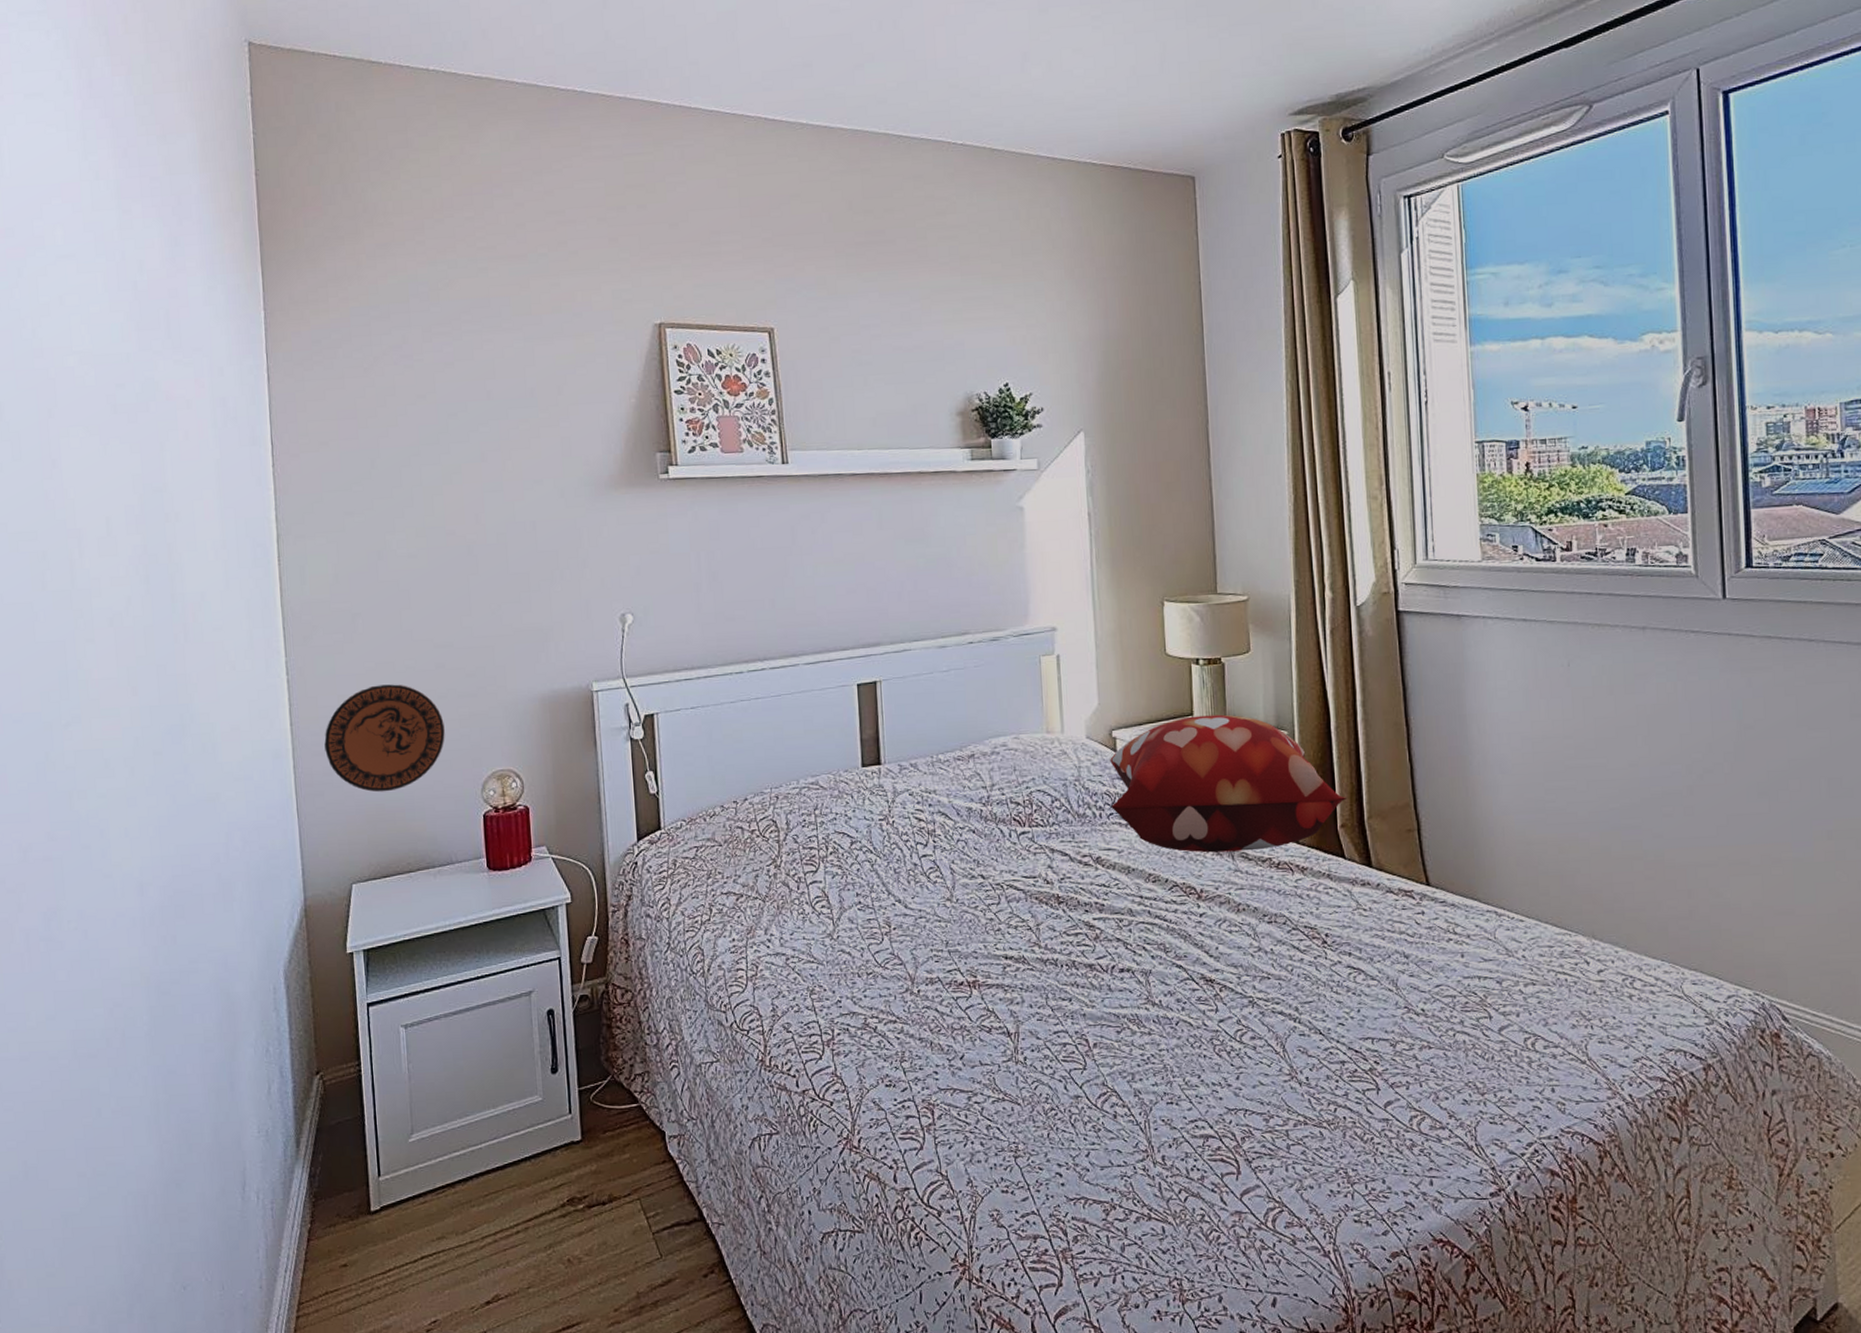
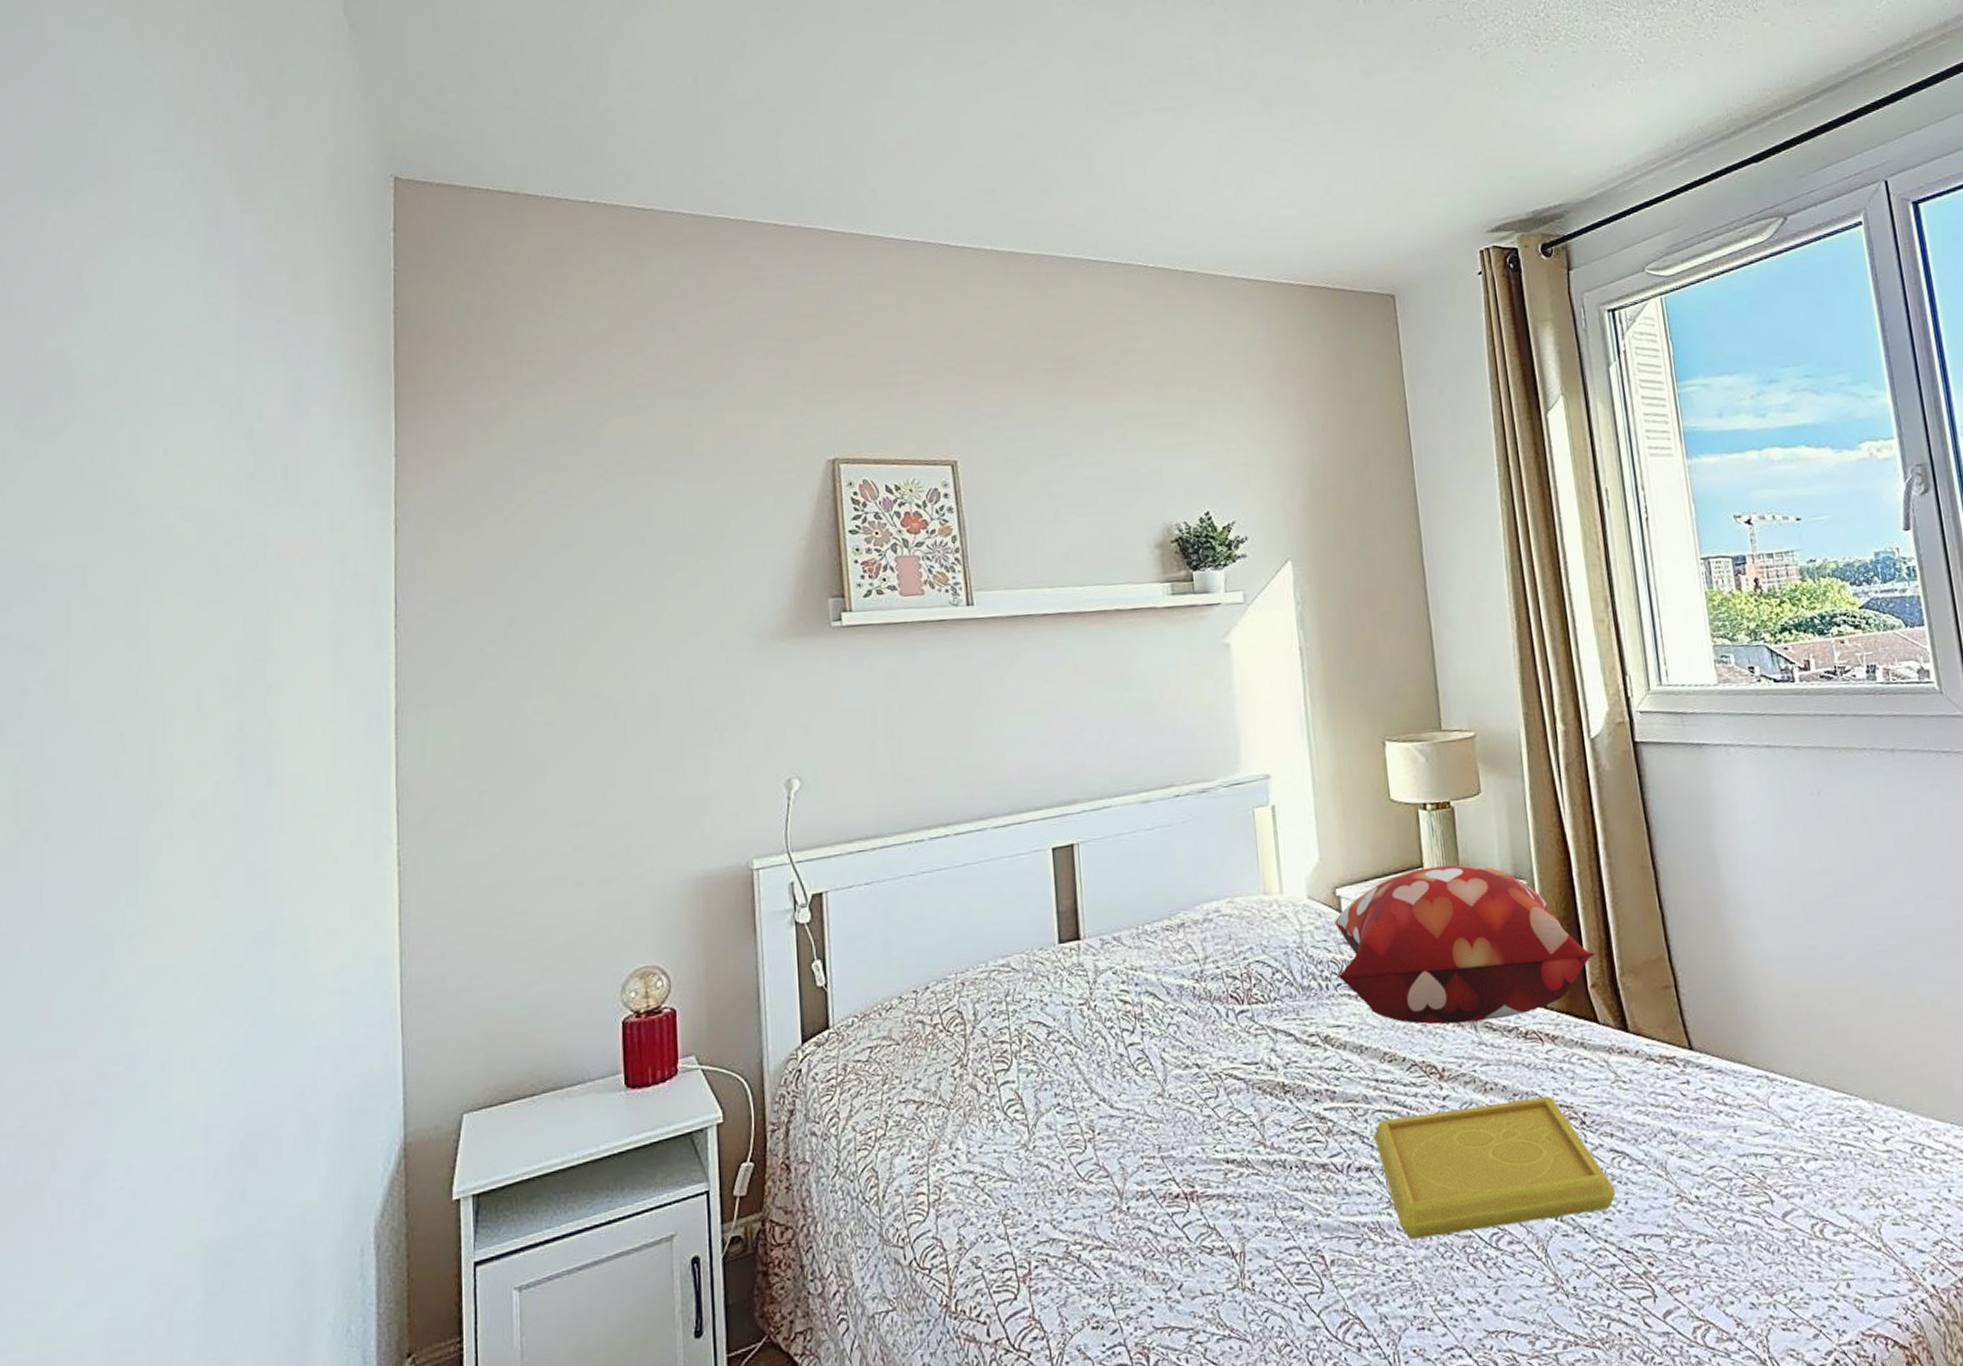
decorative plate: present [324,684,445,793] -> none [438,871,581,1001]
serving tray: none [1136,918,1350,1030] -> present [1374,1096,1616,1239]

